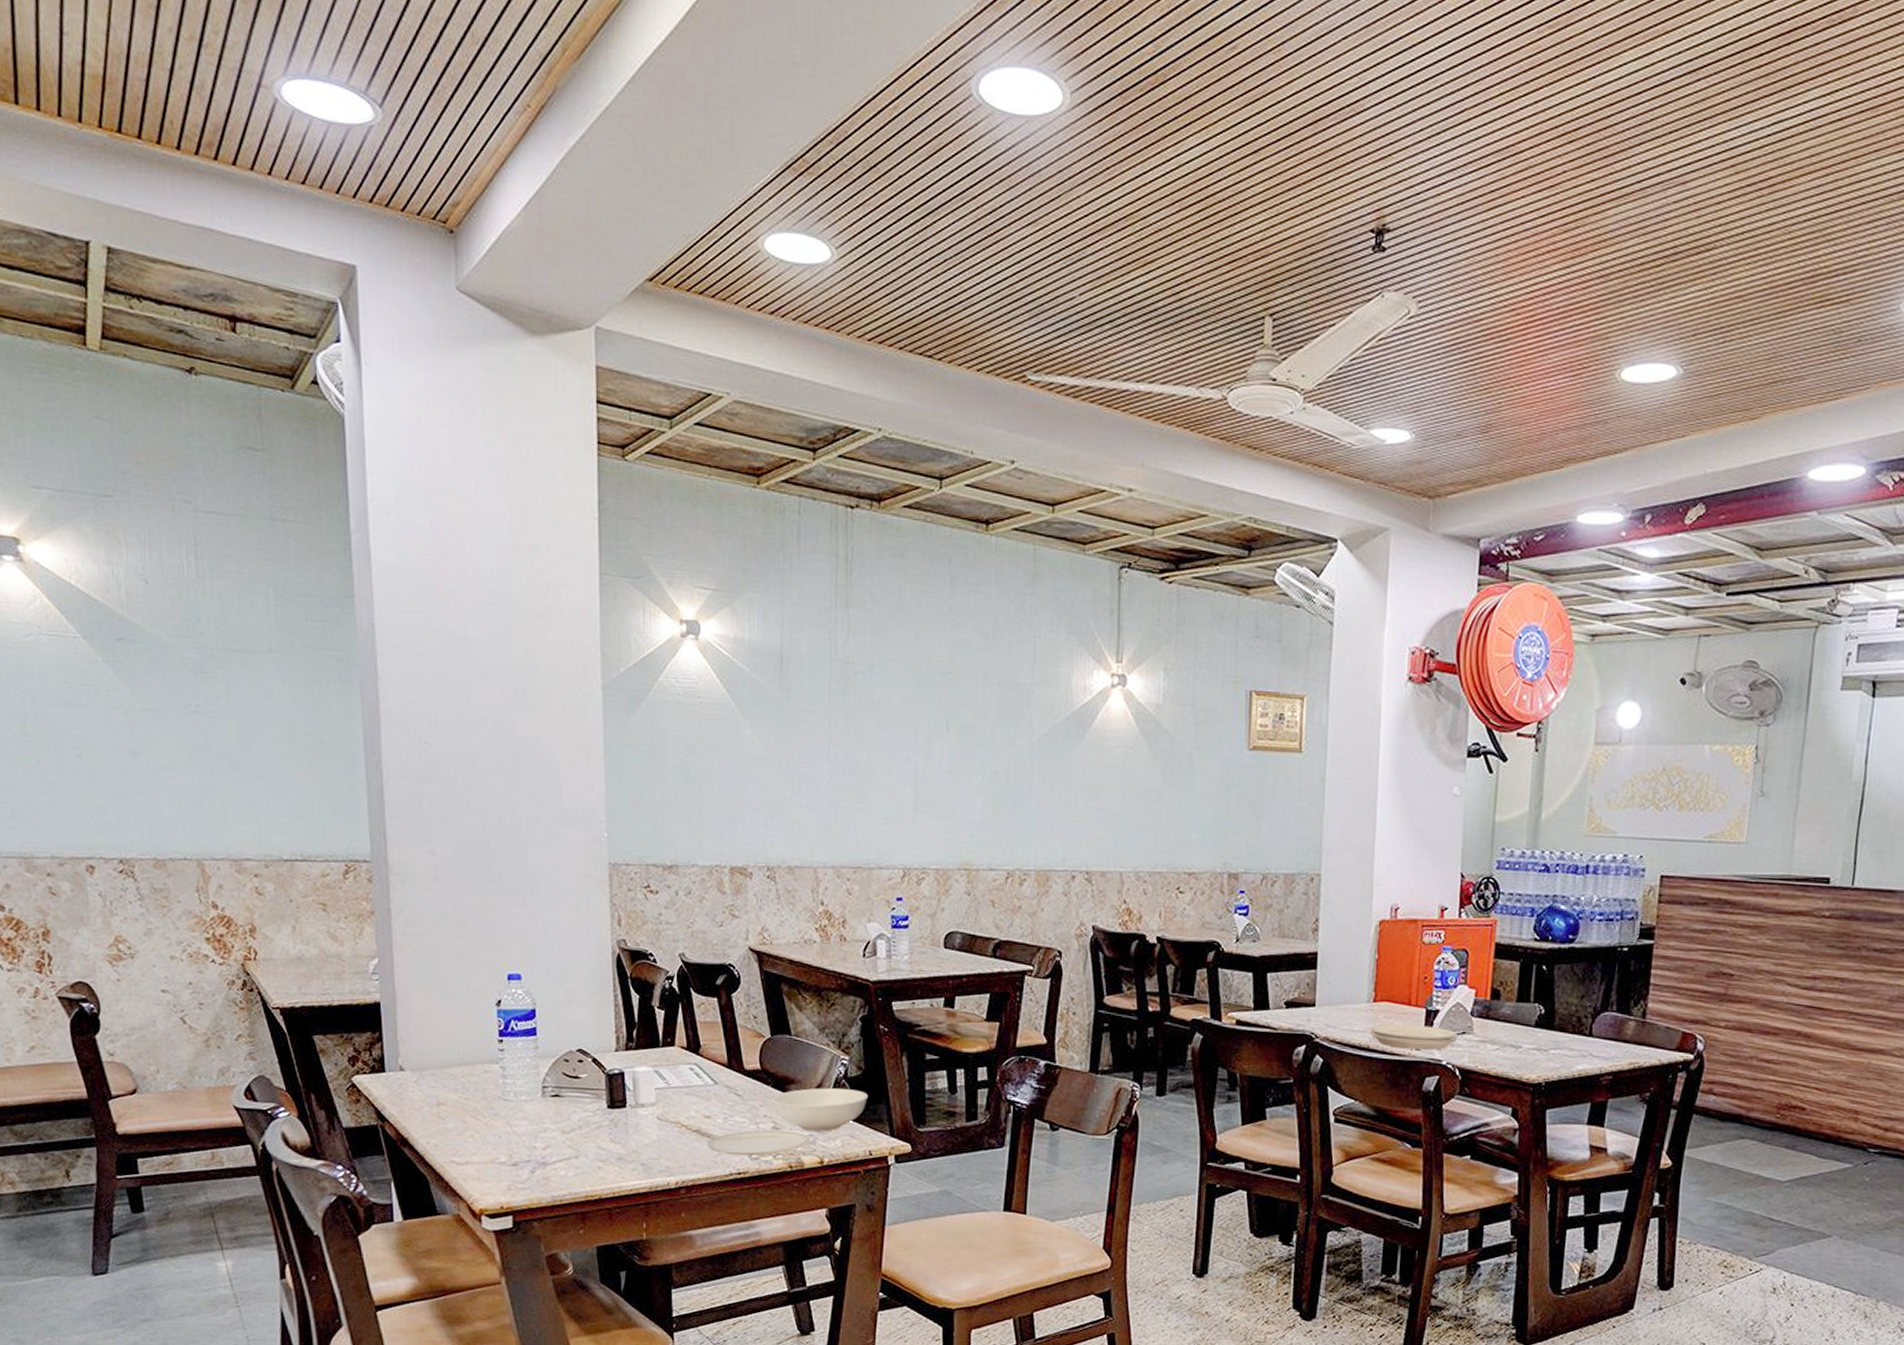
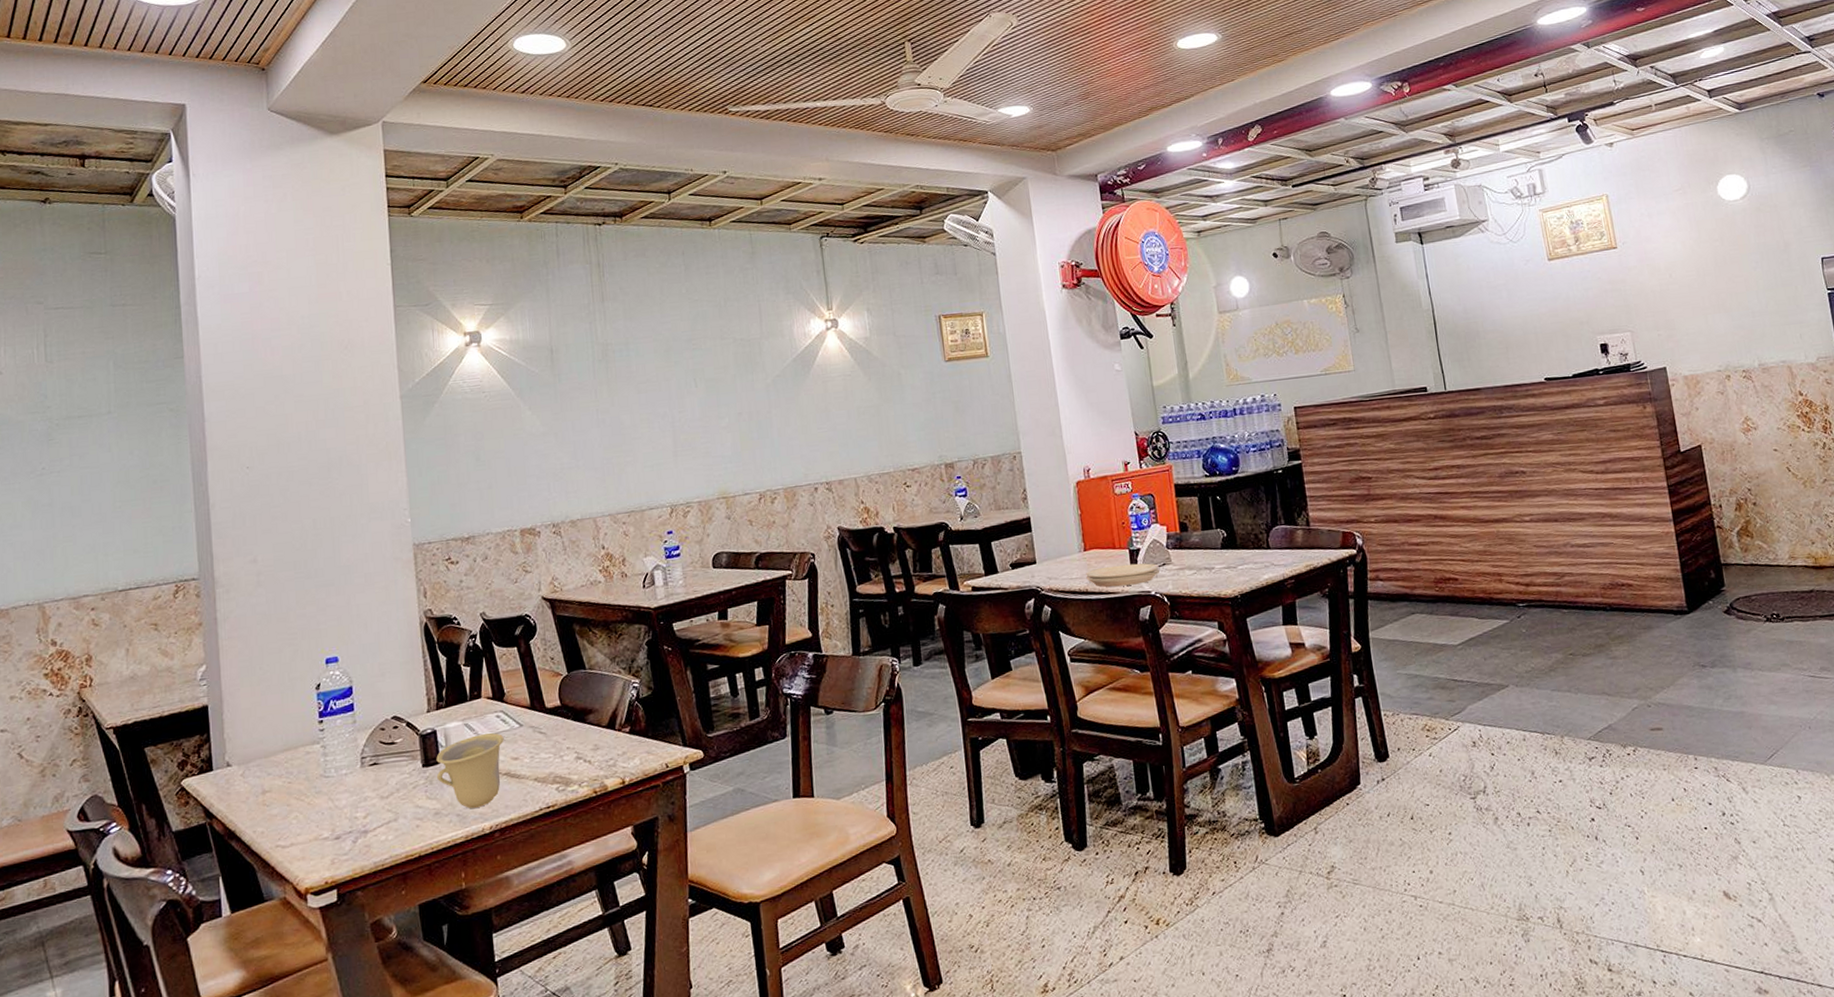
cup: none [622,1085,697,1161] -> present [436,733,504,809]
plate: present [707,1129,811,1156] -> none [516,757,612,791]
bowl: present [772,1088,868,1132] -> none [573,708,660,755]

